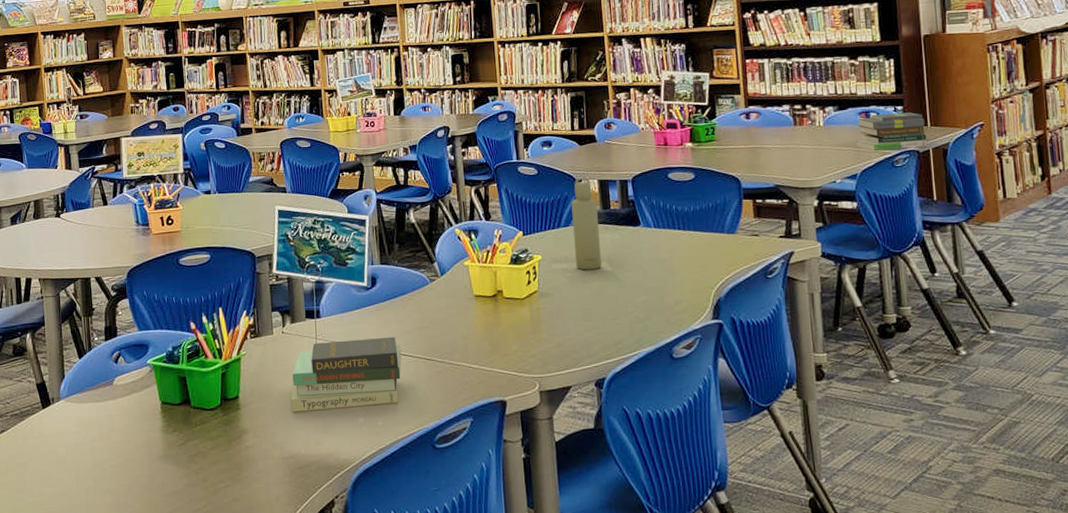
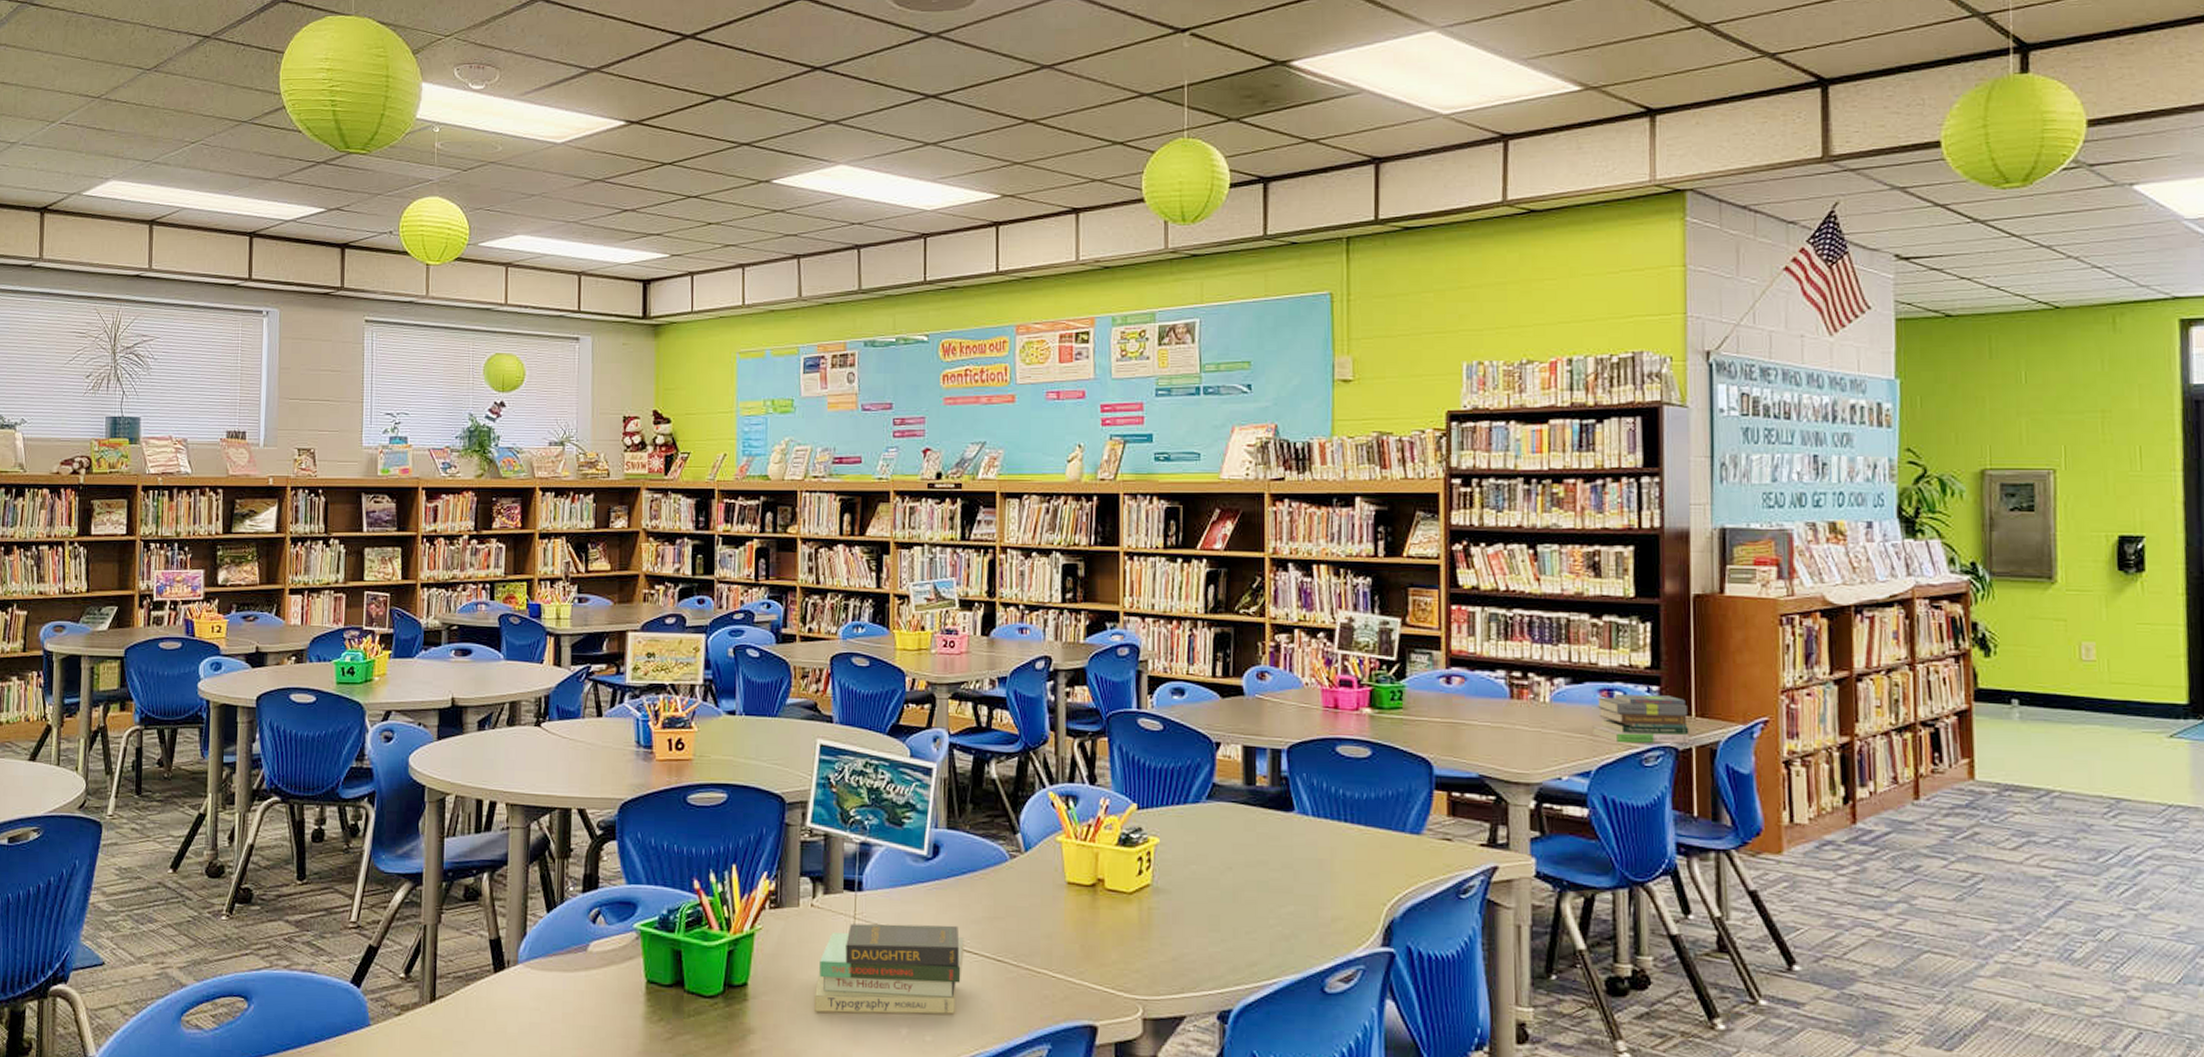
bottle: present [571,177,602,270] -> none [1204,739,1240,864]

